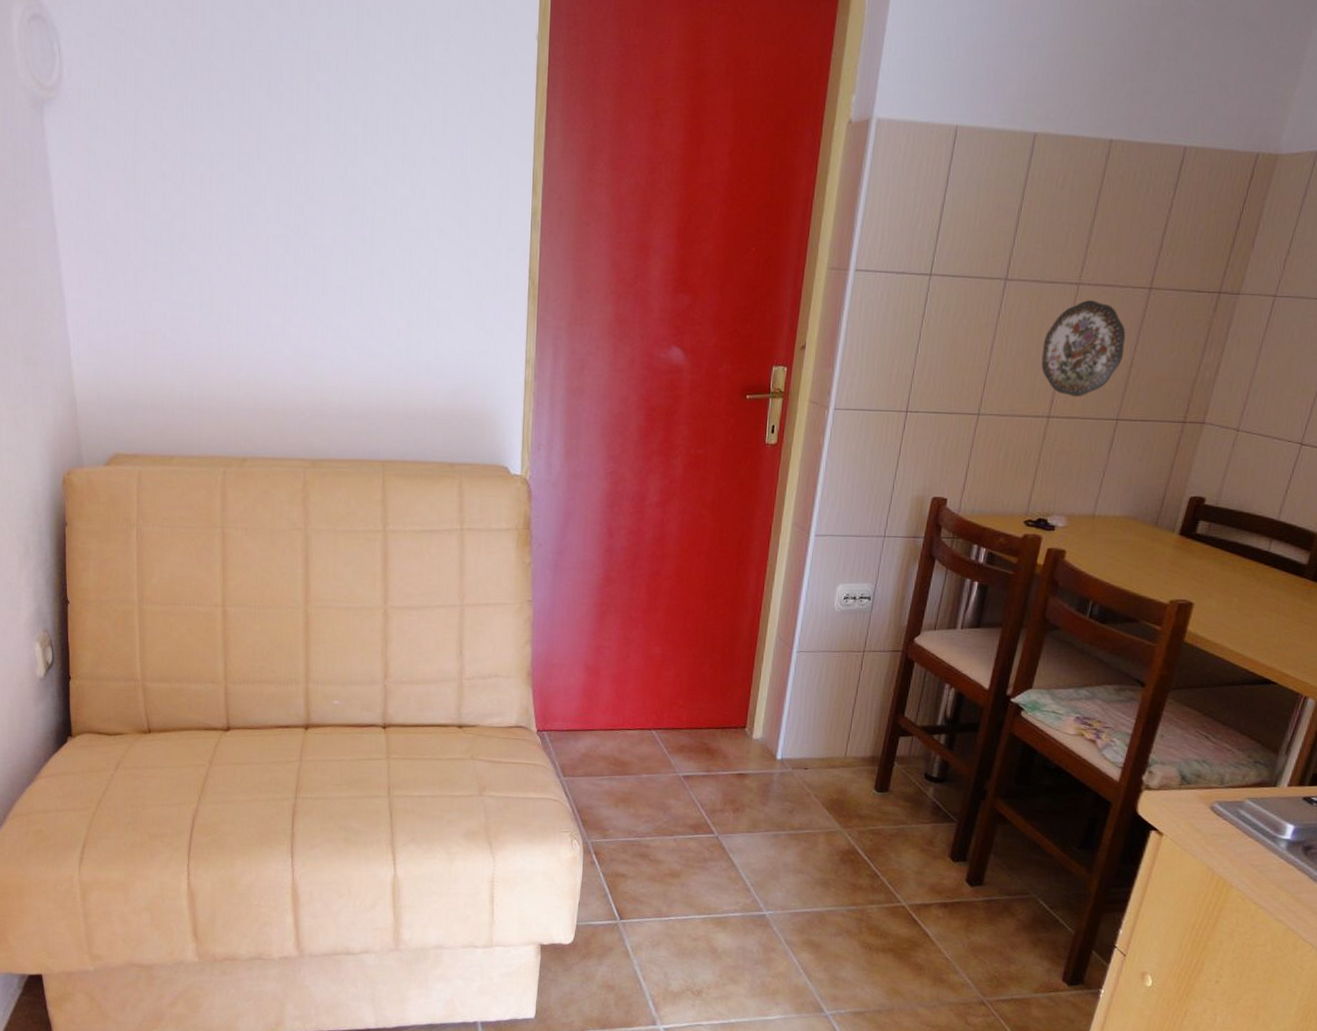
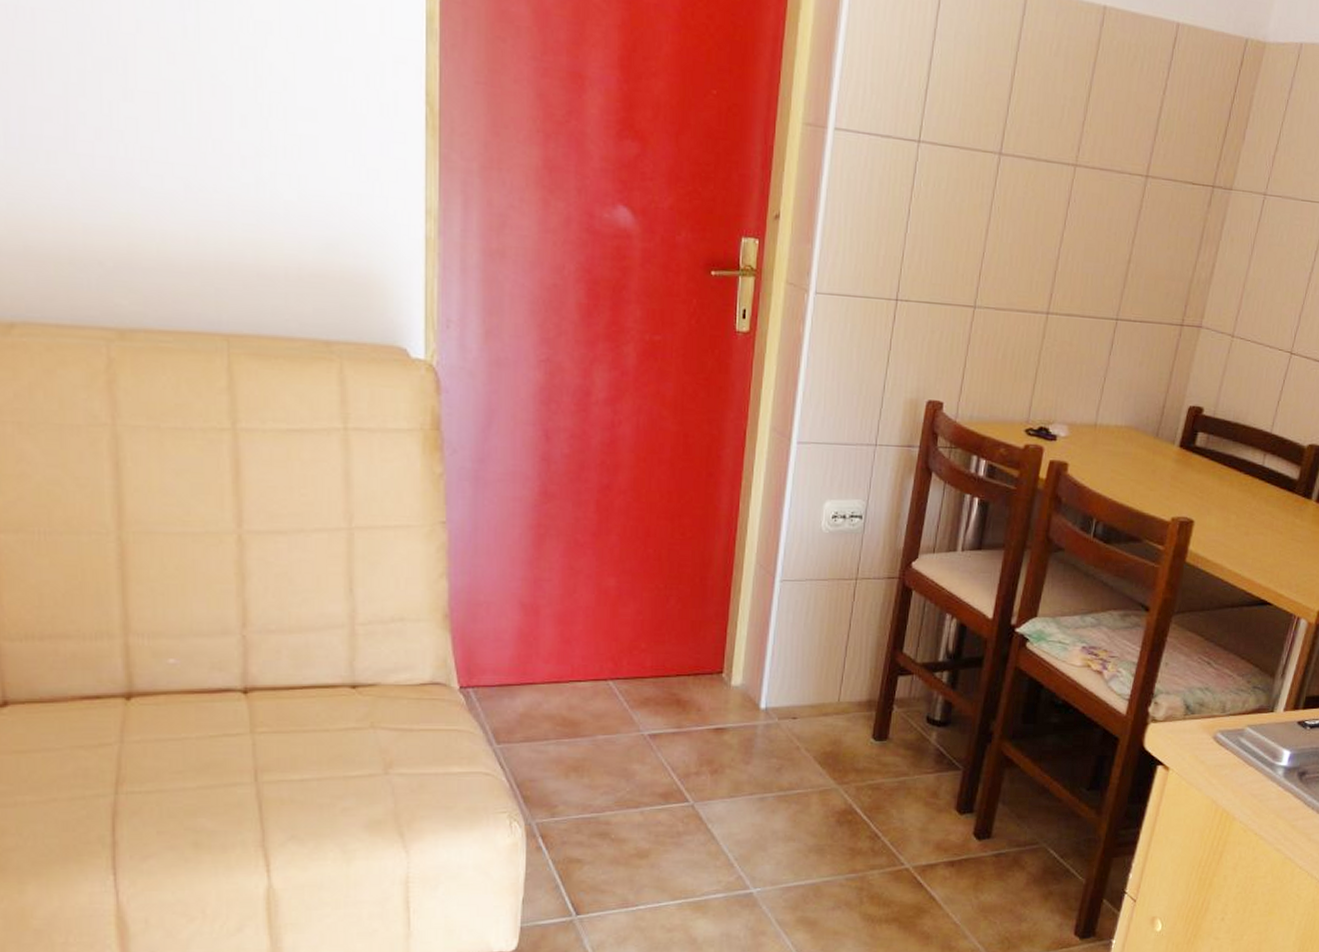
decorative plate: present [1041,300,1126,397] -> none [1038,184,1124,293]

